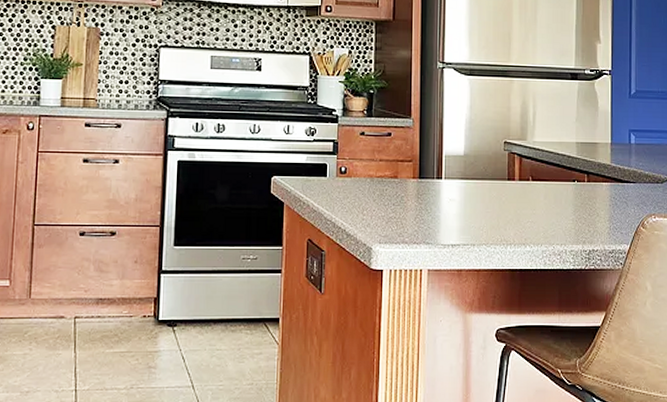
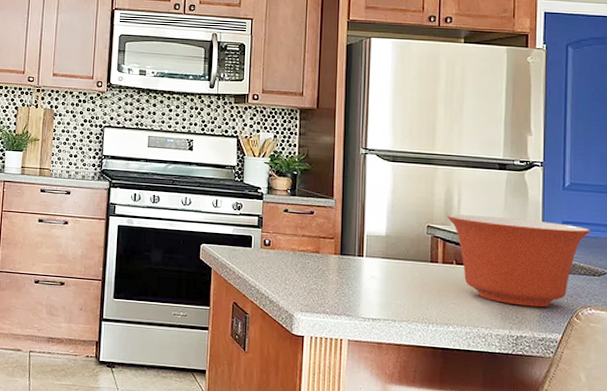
mixing bowl: none [523,128,654,219] -> present [447,214,590,308]

